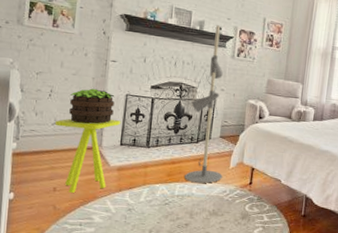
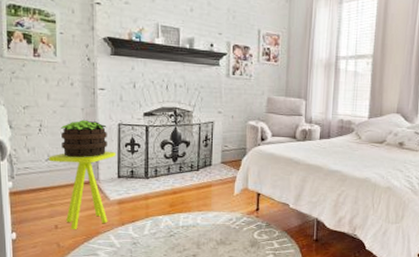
floor lamp: present [185,25,223,183] -> none [188,42,227,212]

